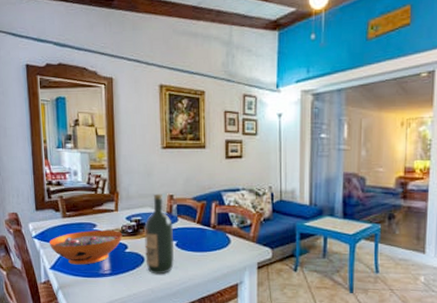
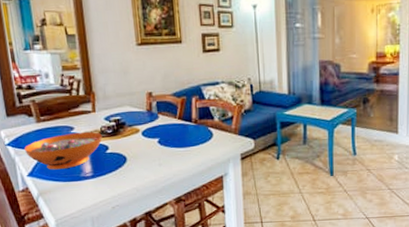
wine bottle: present [144,193,175,275] -> none [124,91,158,173]

